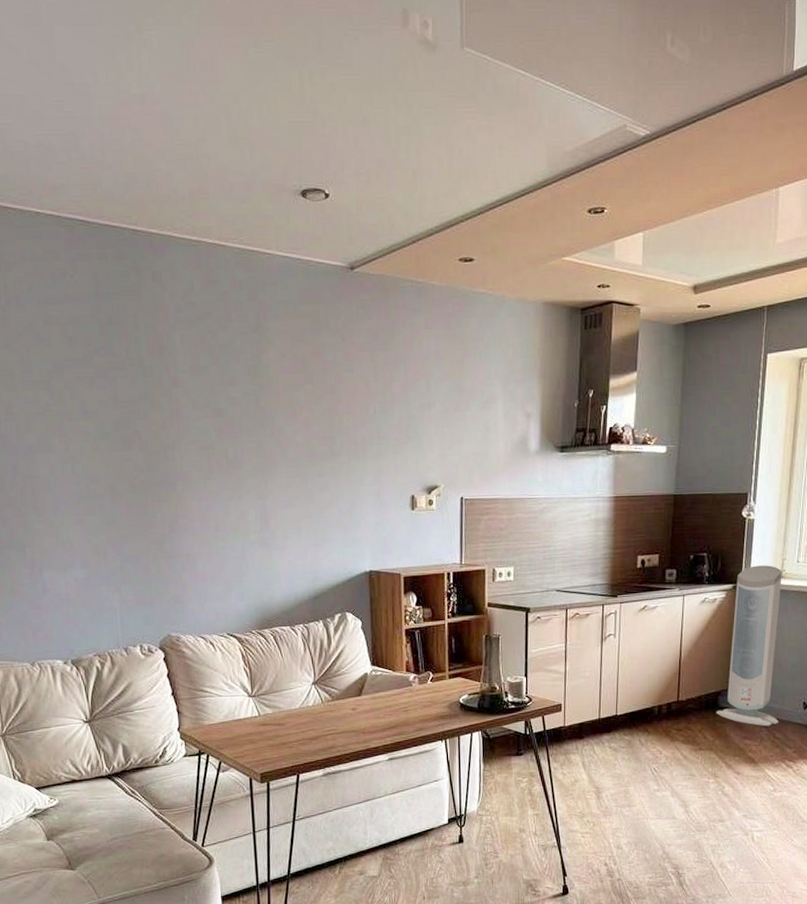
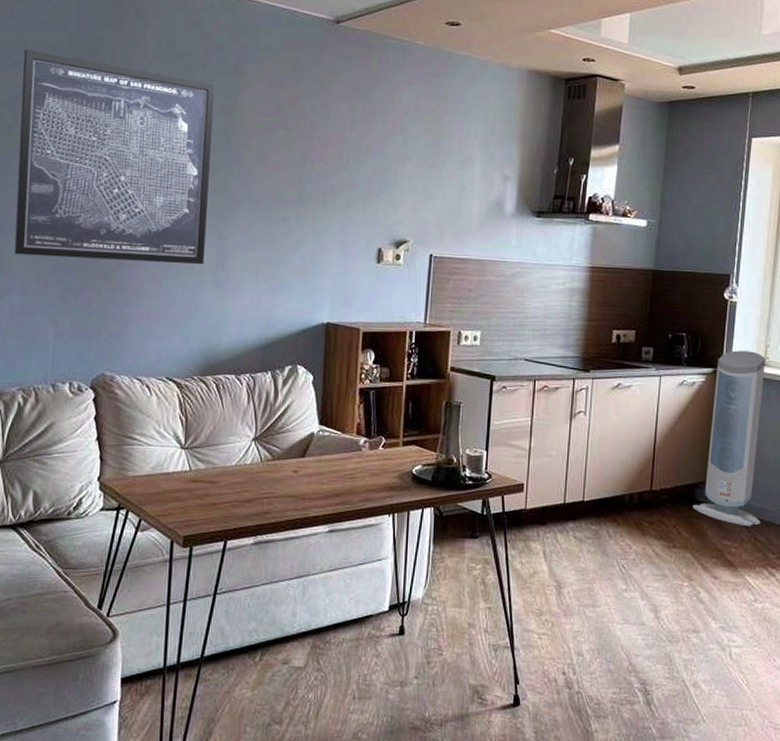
wall art: none [49,325,249,530] -> present [14,49,215,265]

